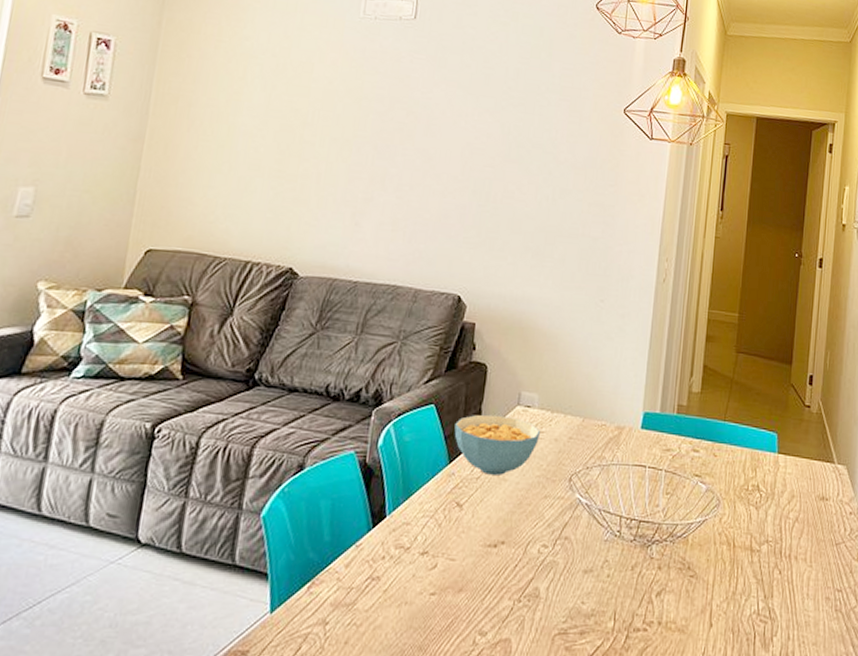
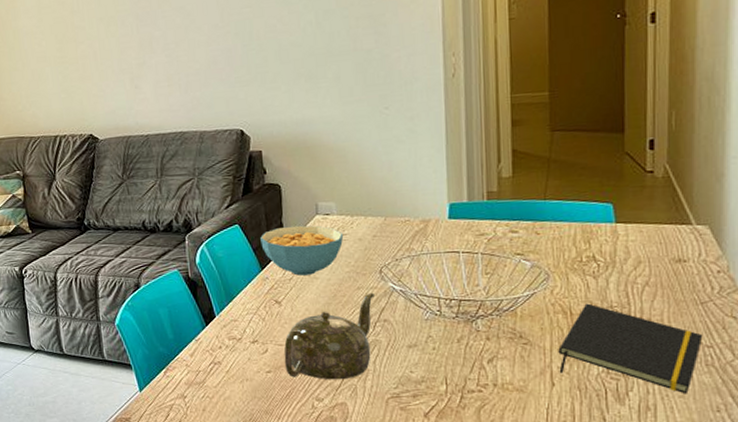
teapot: none [452,503,560,609] -> present [284,292,375,380]
notepad: none [717,535,835,642] -> present [558,303,703,394]

